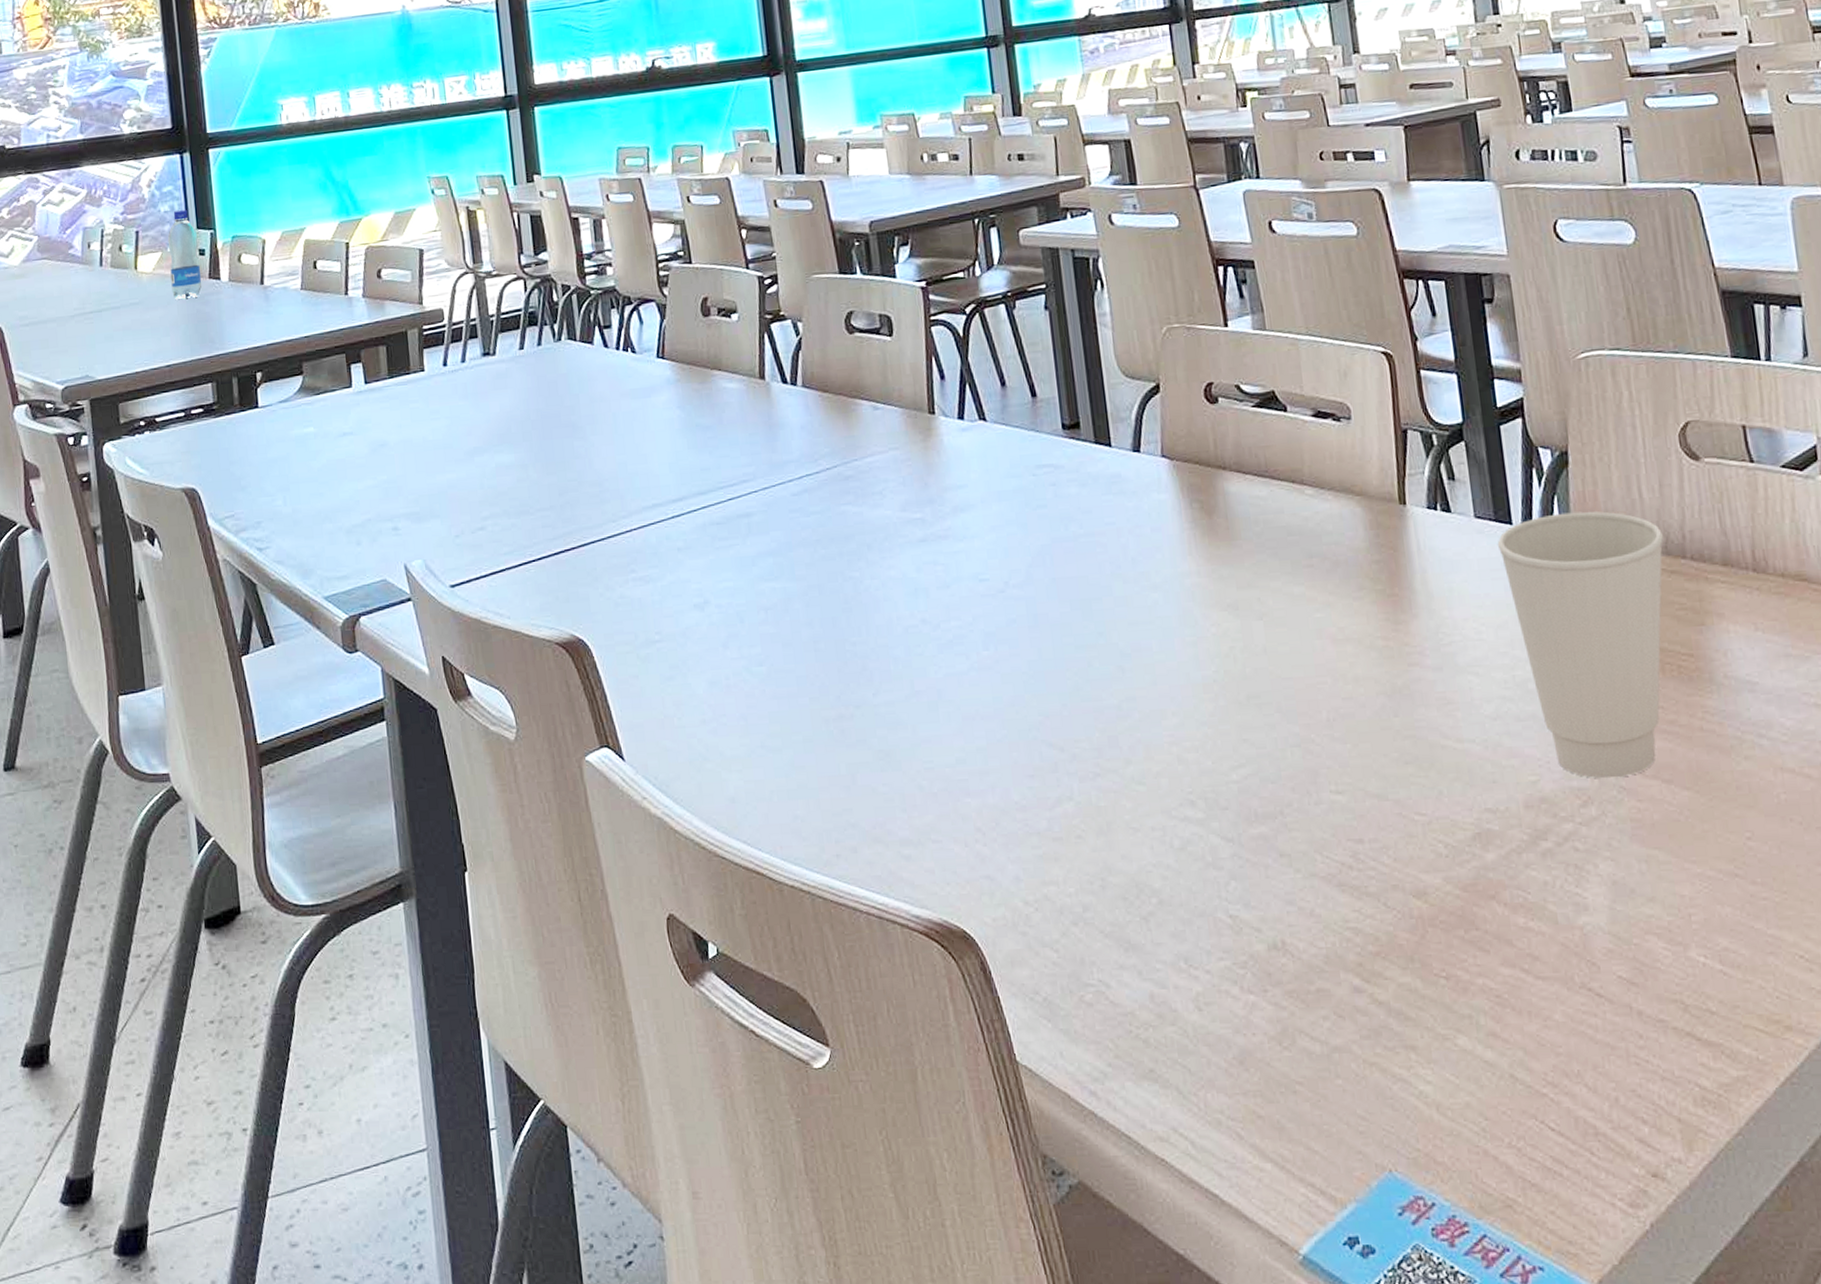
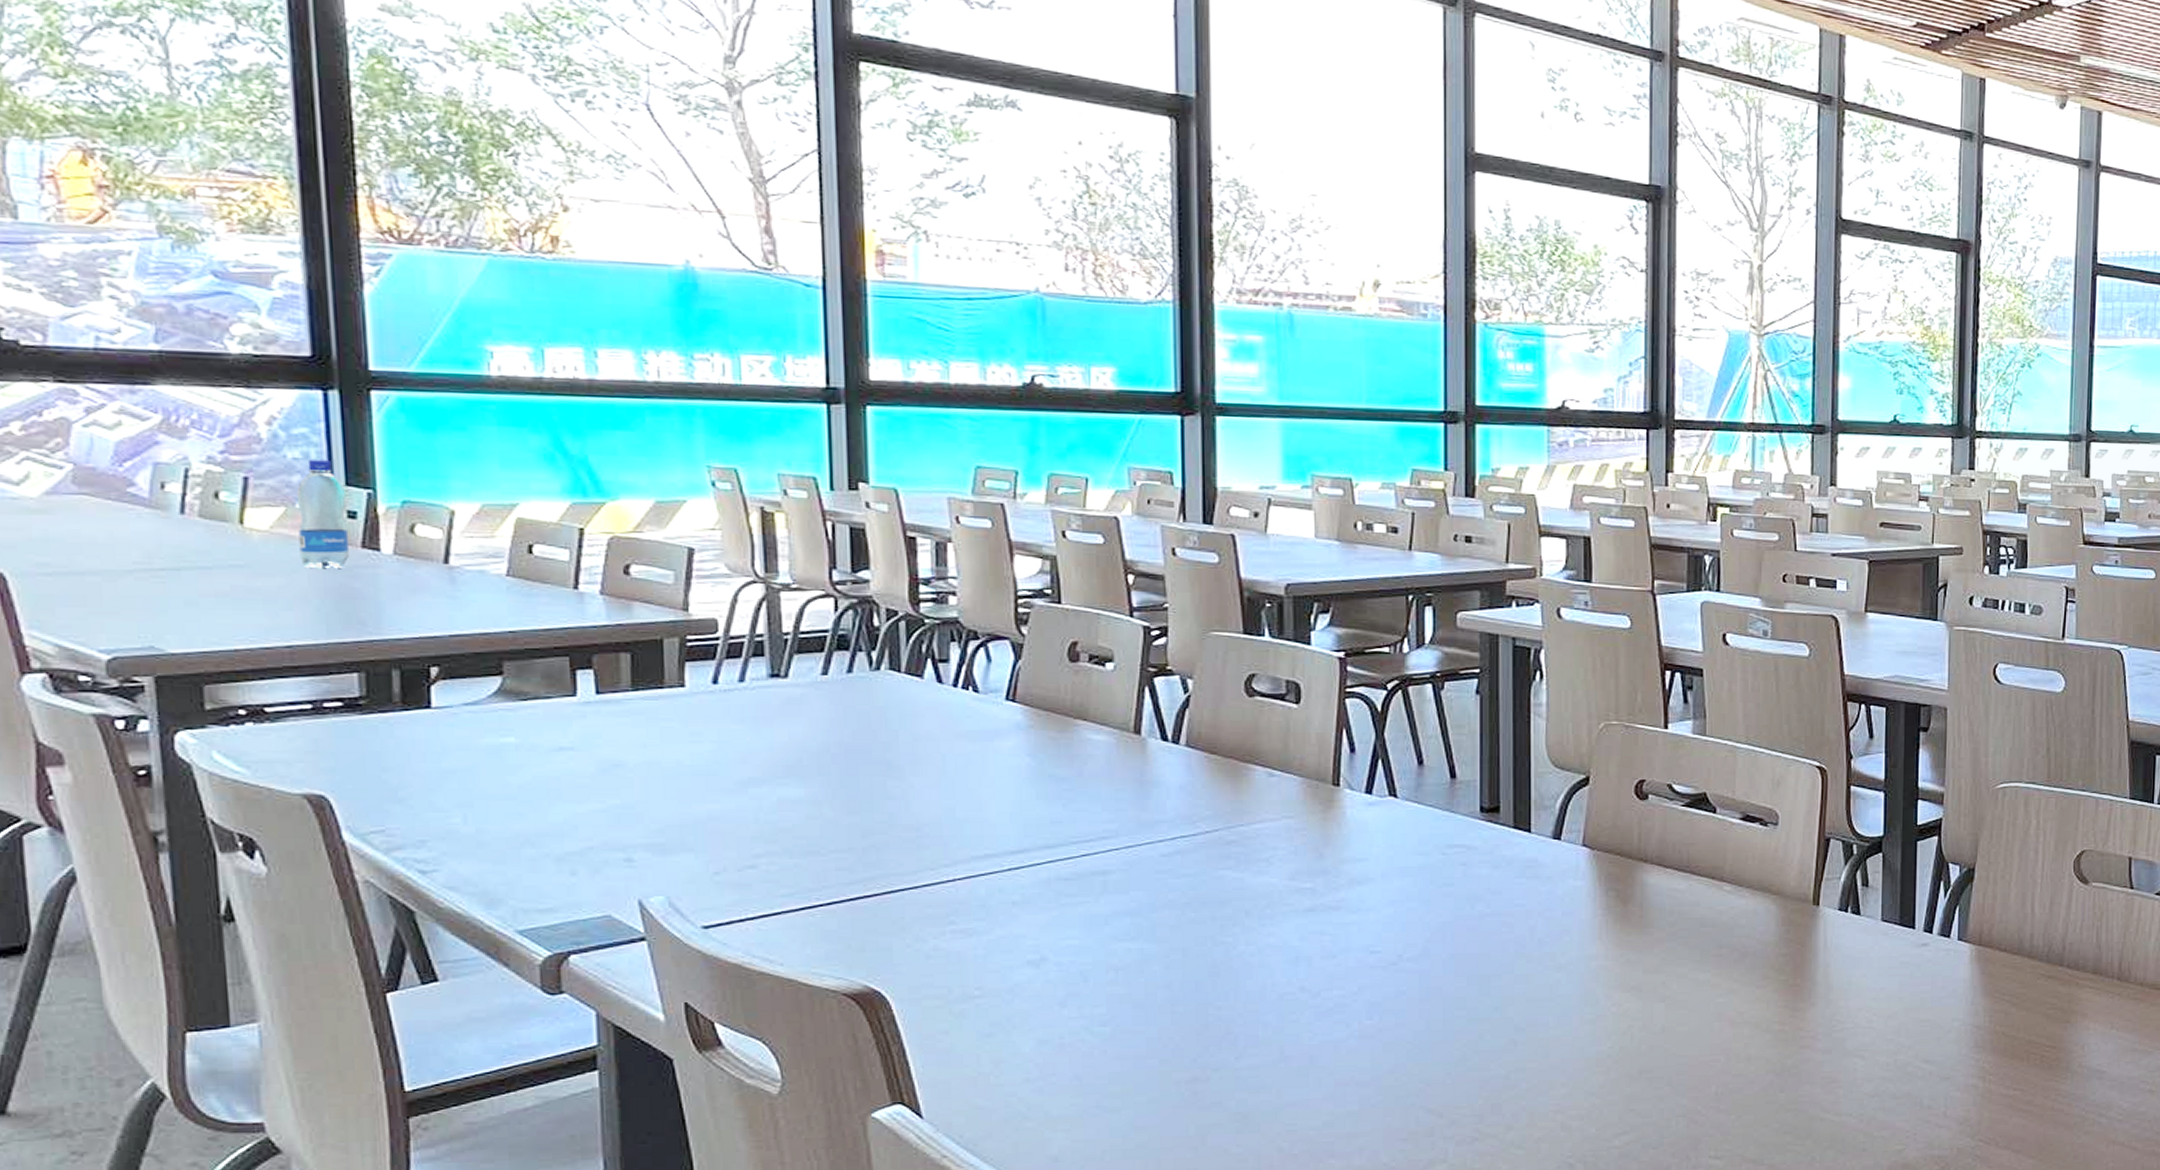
cup: present [1497,511,1664,779] -> none [1898,921,2048,1149]

